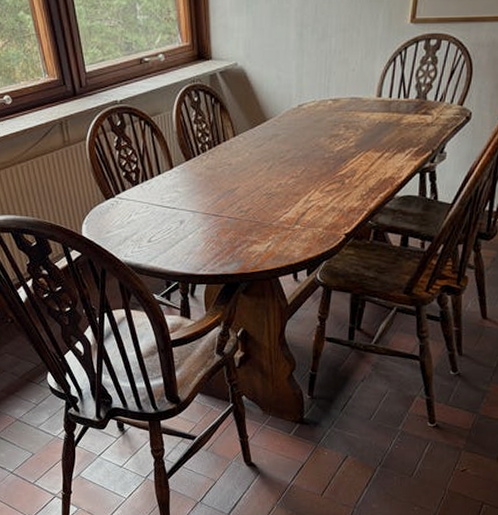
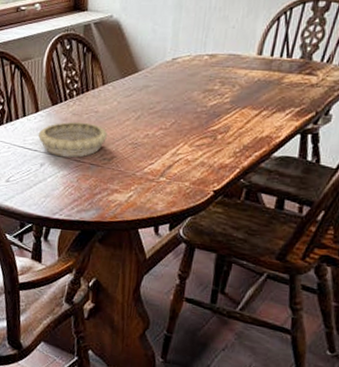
decorative bowl: none [174,176,243,212] -> present [37,121,108,158]

